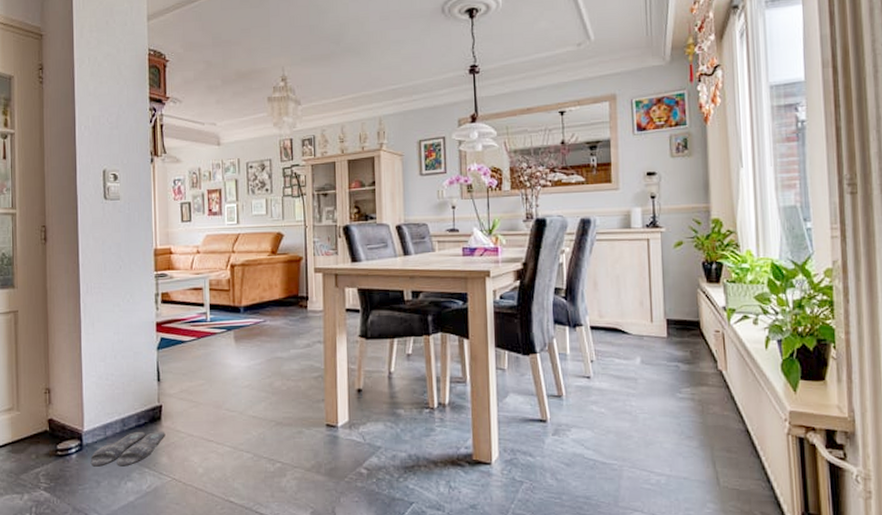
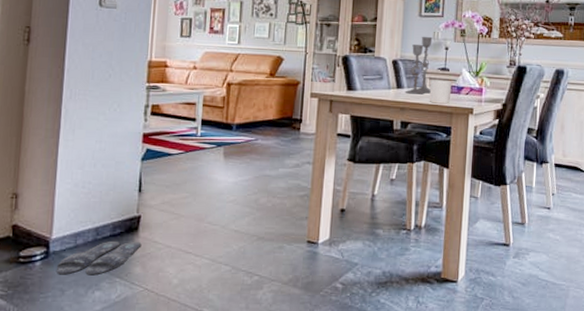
candlestick: none [412,196,441,260] -> present [405,36,433,95]
mug: none [439,242,464,269] -> present [429,80,452,104]

